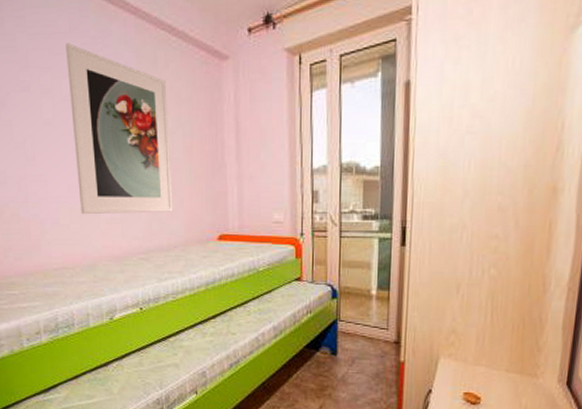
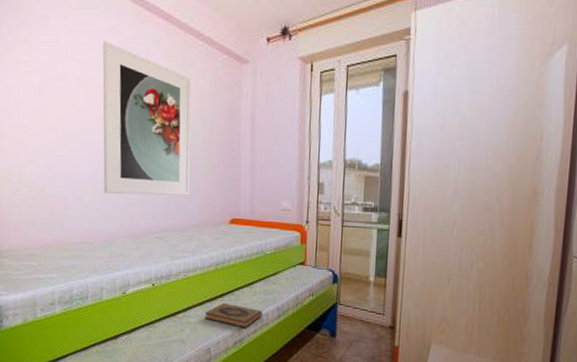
hardback book: none [197,325,258,350] -> present [205,303,262,329]

